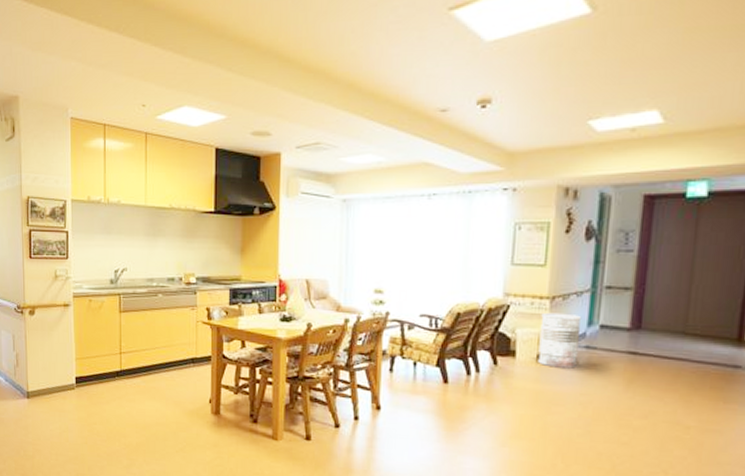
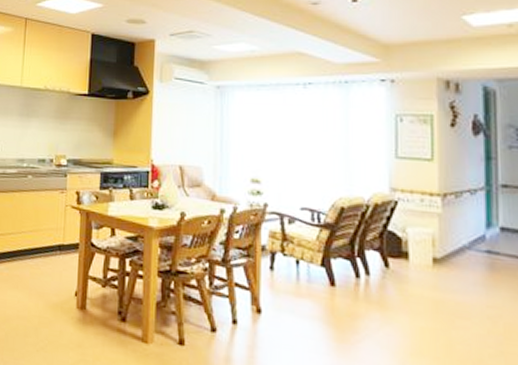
trash can: present [538,312,582,369] -> none [433,211,479,276]

